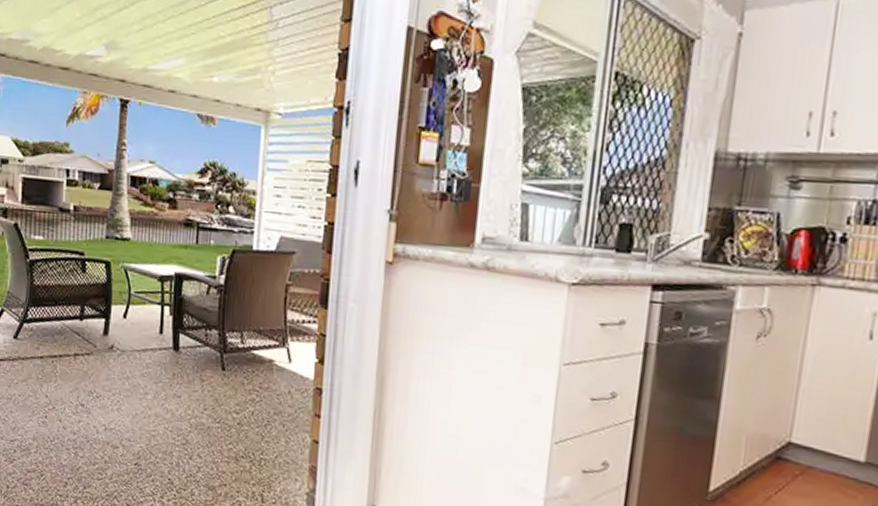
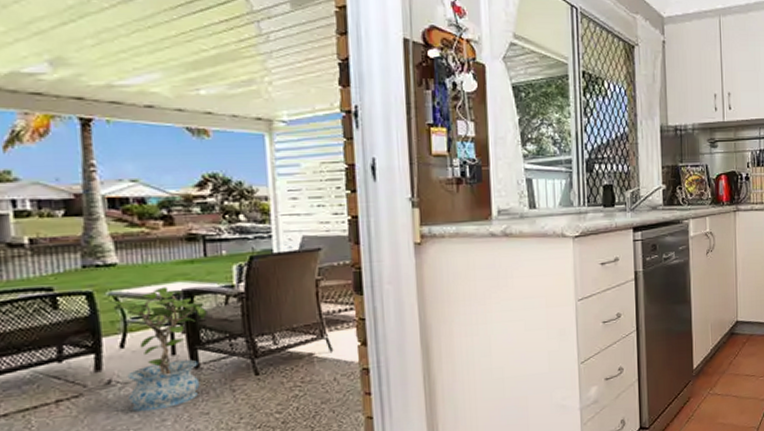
potted plant: none [119,267,192,383] -> present [107,287,207,412]

